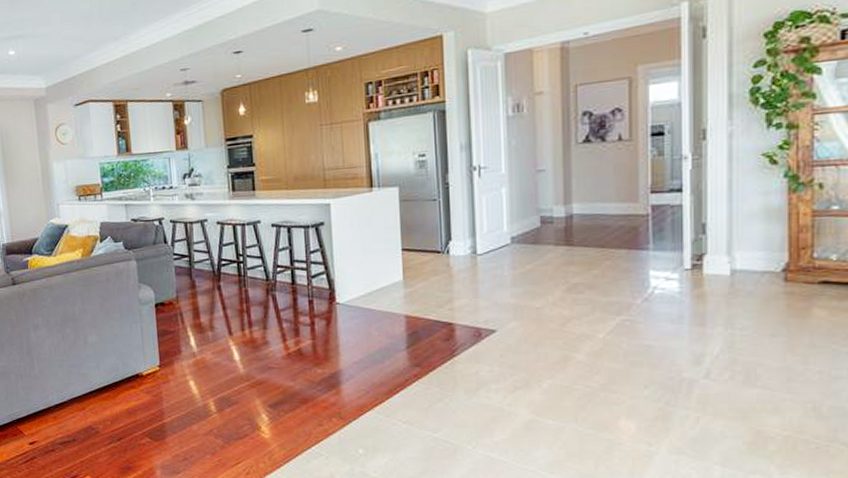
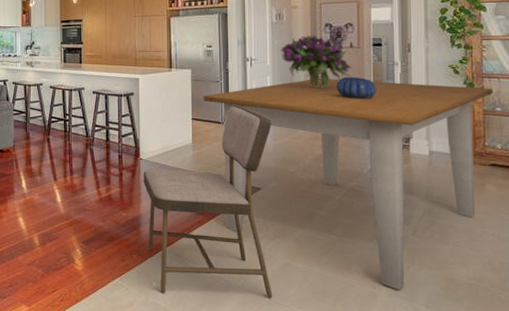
dining chair: none [341,228,514,462] -> present [143,105,273,298]
table: none [415,179,829,447] -> present [203,78,494,290]
bouquet: none [520,128,622,199] -> present [281,35,353,89]
decorative bowl: none [598,179,656,209] -> present [336,76,377,99]

